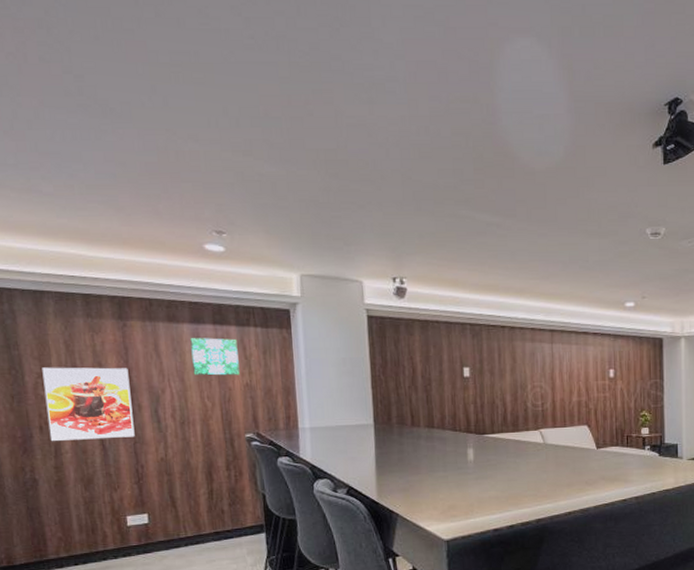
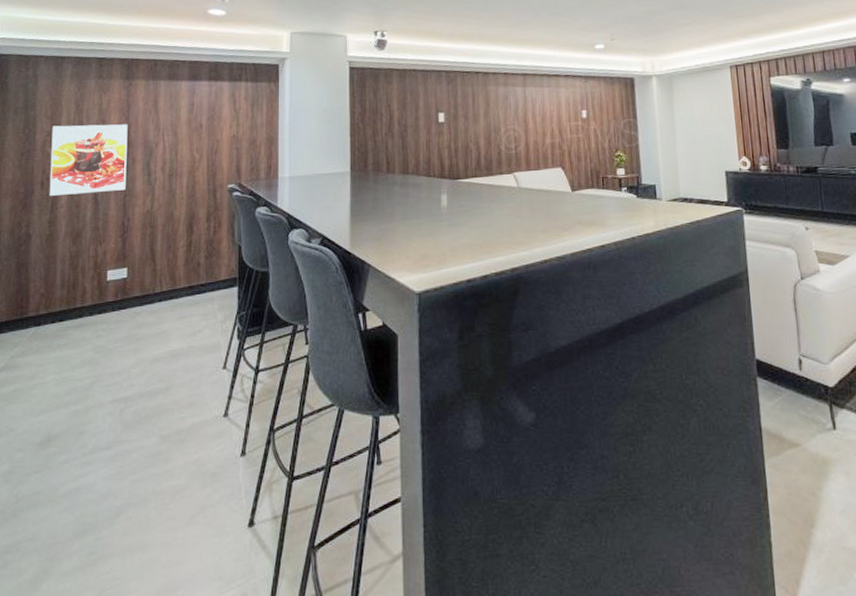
wall art: present [190,338,240,376] -> none [186,93,229,129]

